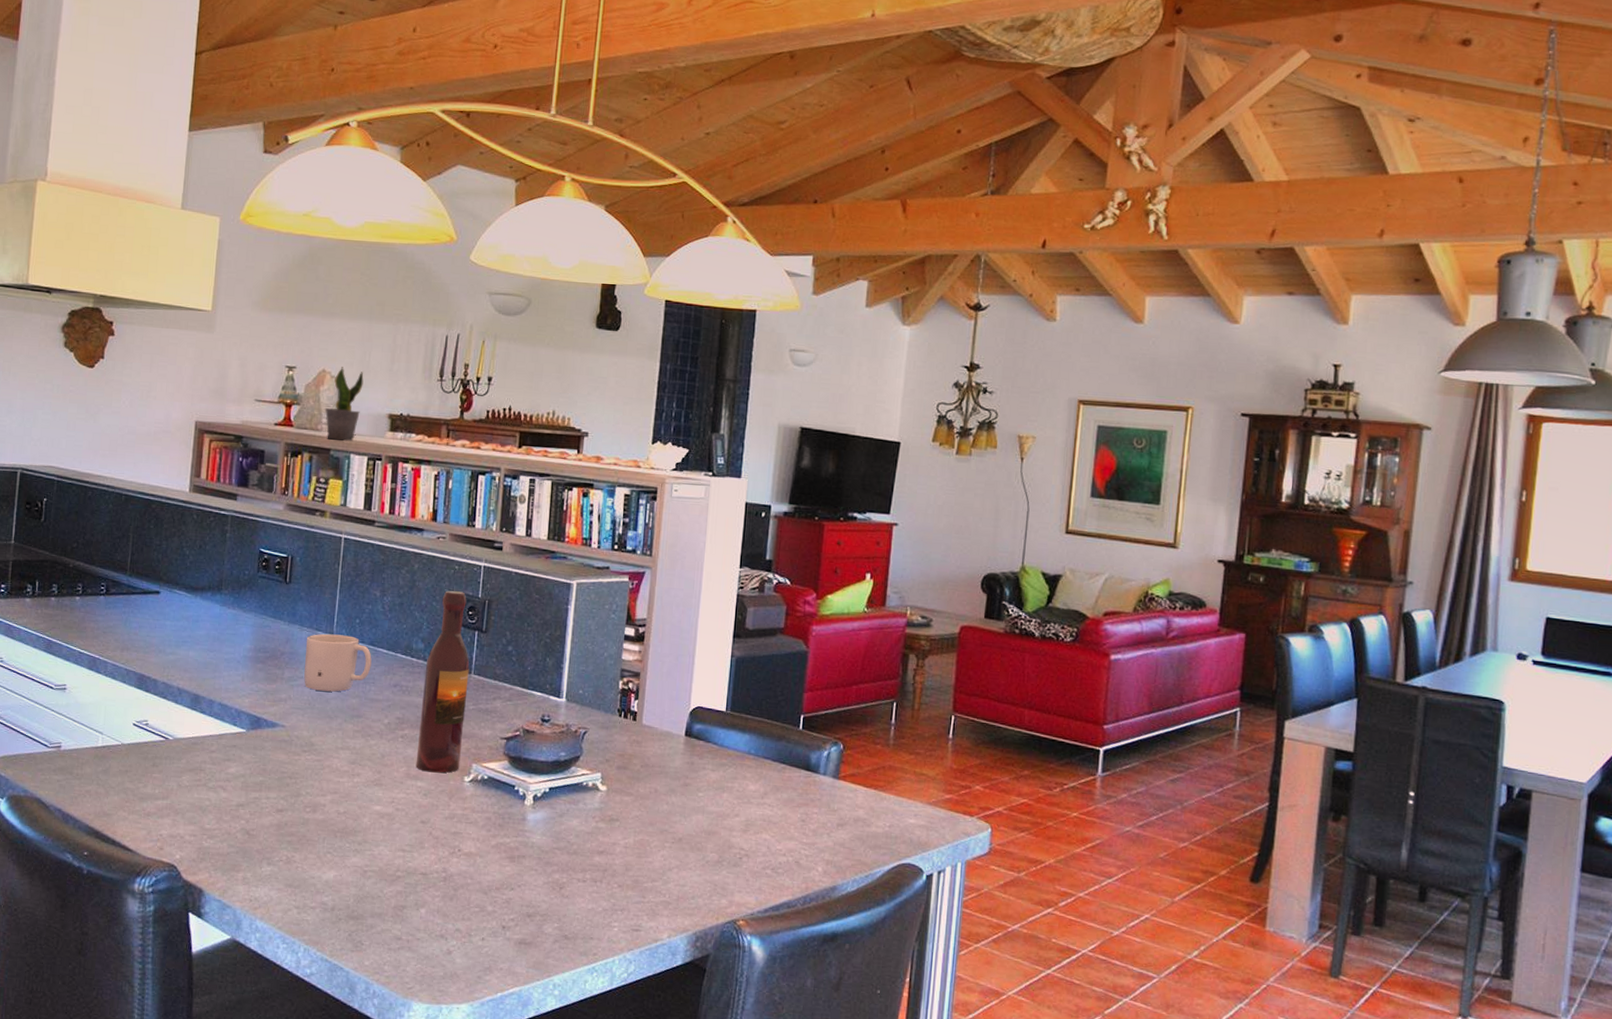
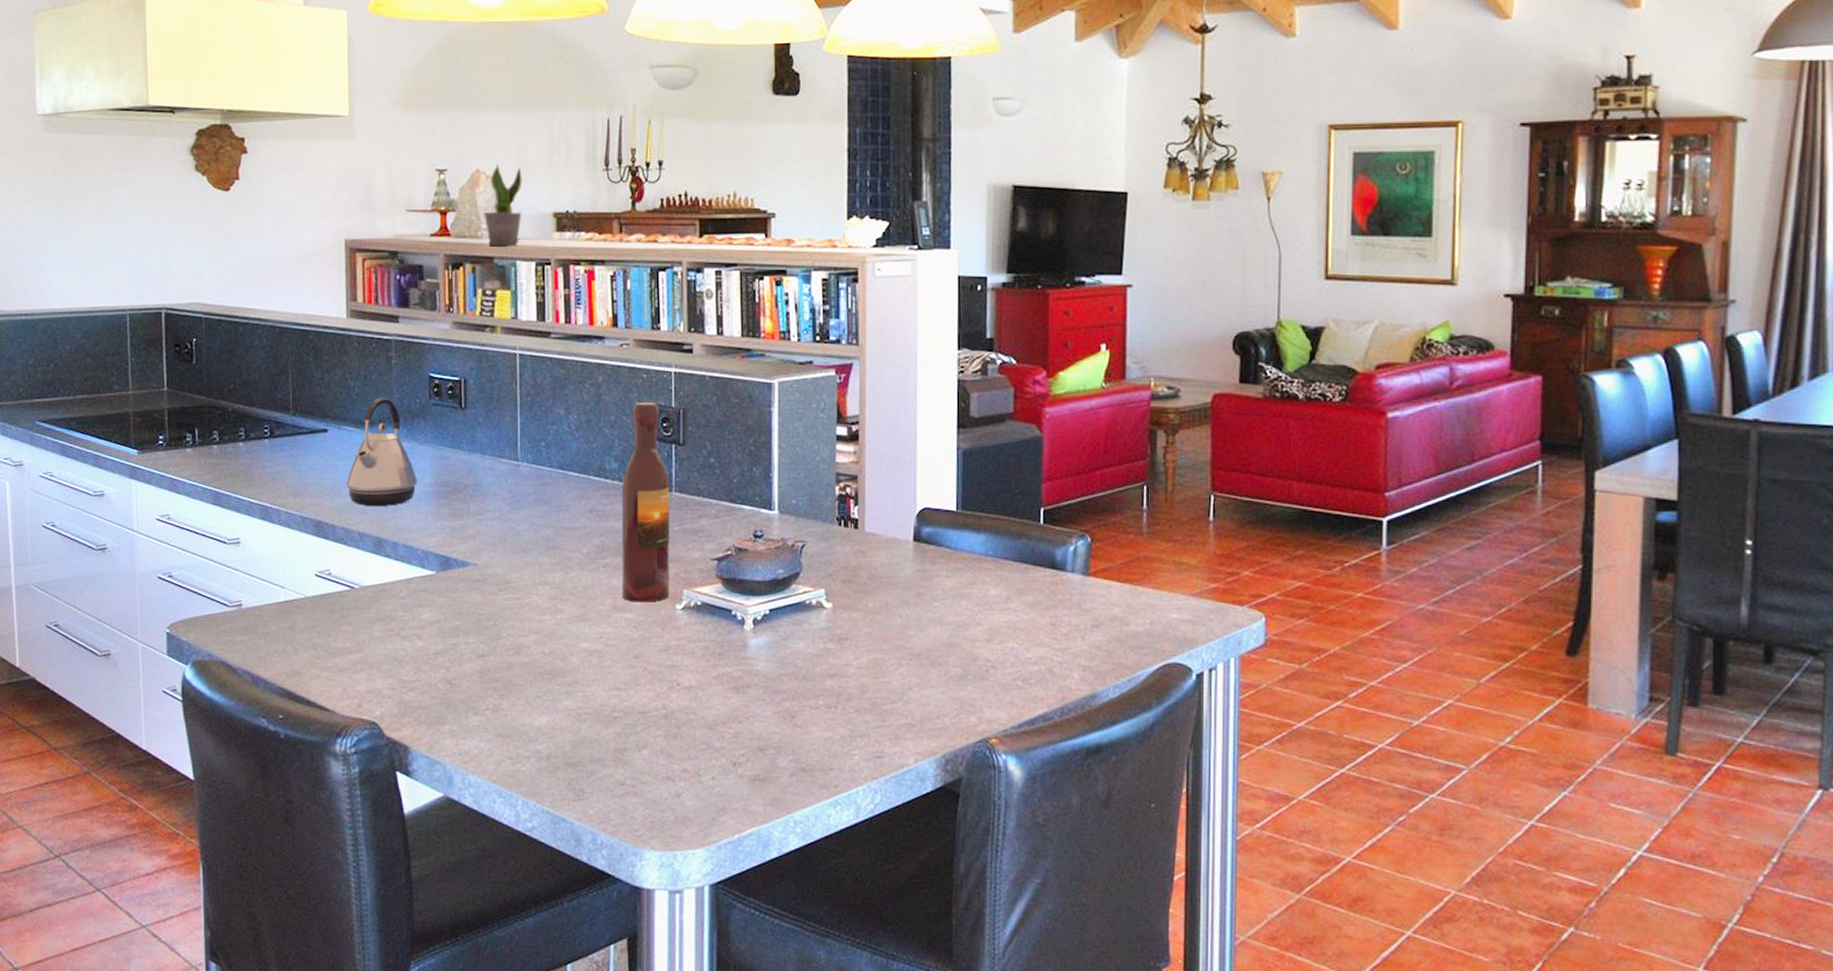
kettle: none [171,566,239,666] -> present [346,398,418,506]
mug: present [304,633,372,692] -> none [489,460,563,523]

